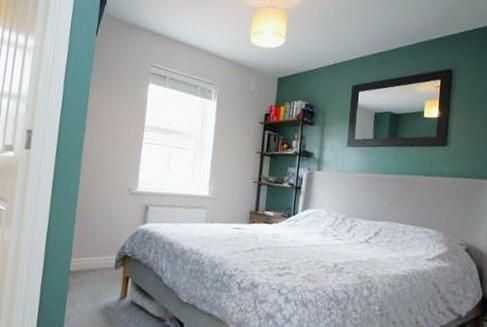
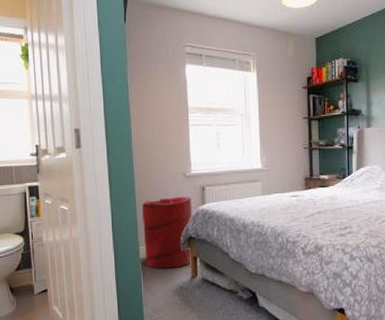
laundry hamper: none [75,211,134,286] -> present [142,196,193,269]

